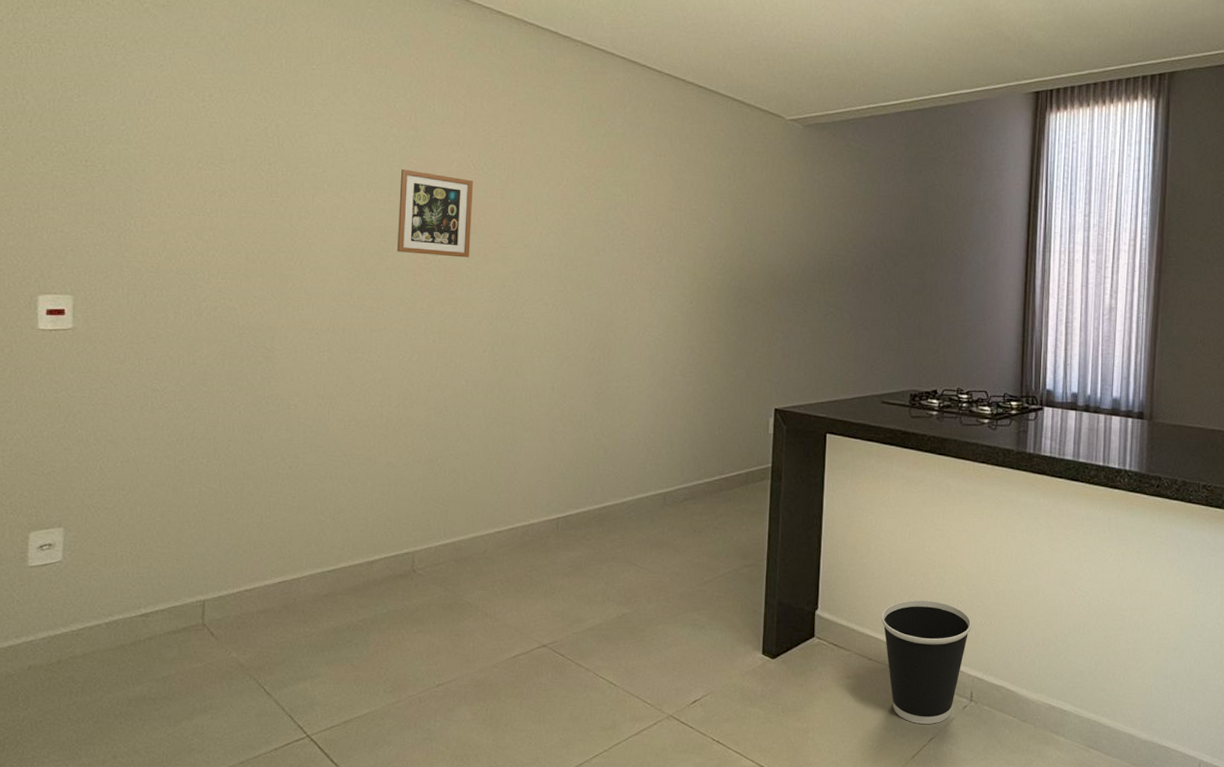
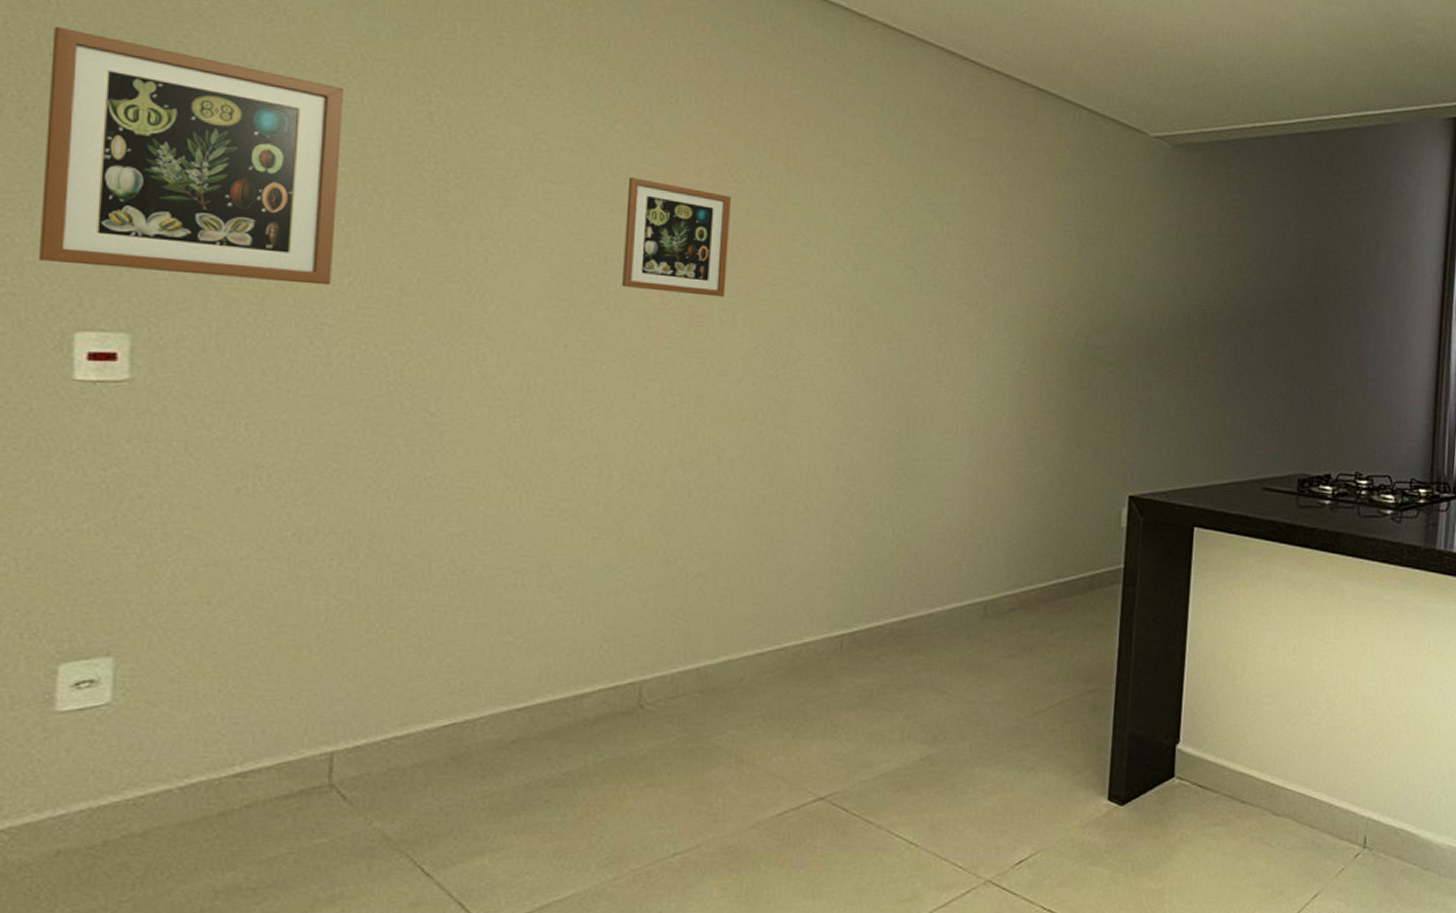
wall art: none [16,79,208,257] -> present [38,26,344,285]
wastebasket: present [881,599,972,725] -> none [1257,728,1367,878]

